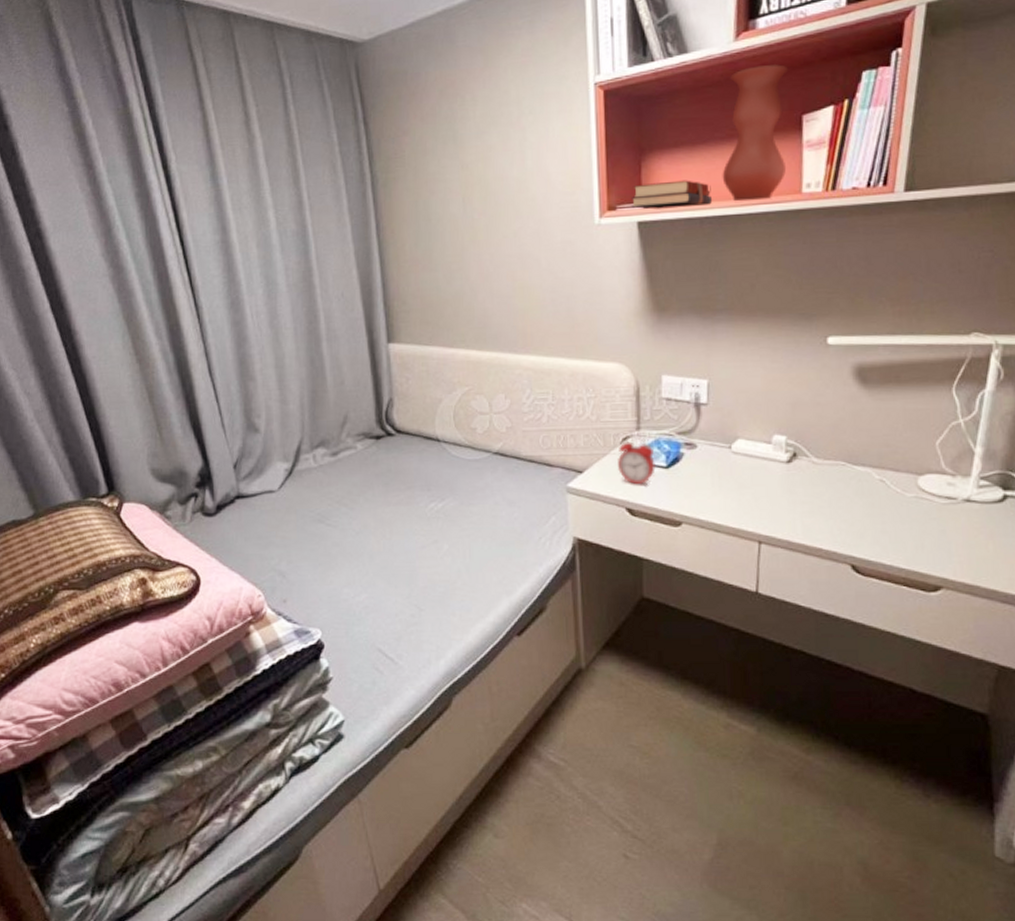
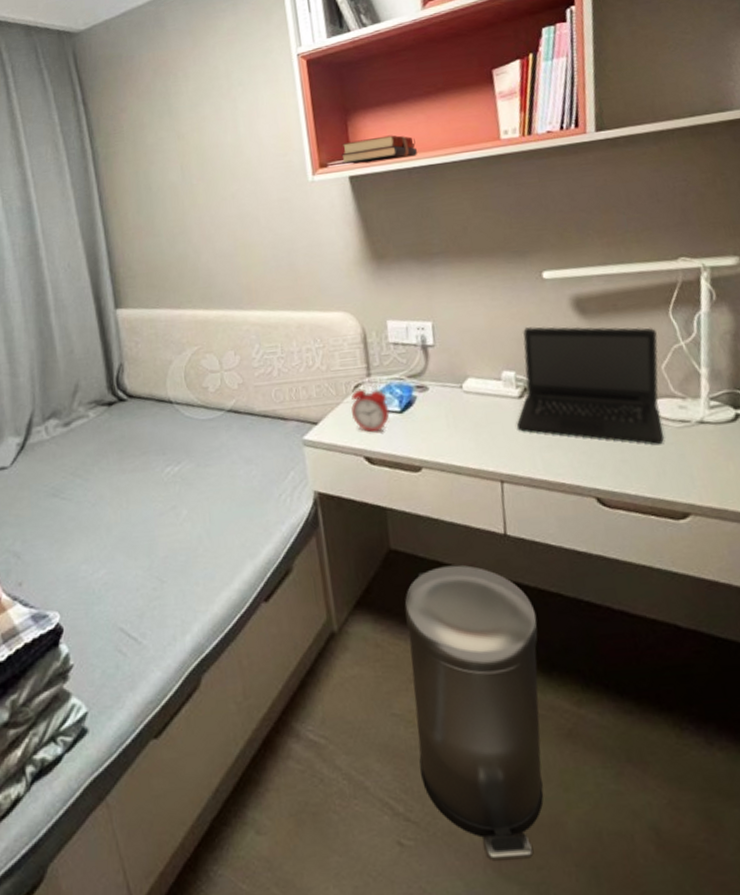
pedal bin: none [651,617,778,878] -> present [404,565,544,861]
vase: present [722,63,789,202] -> none [422,26,483,151]
laptop: none [782,391,937,518] -> present [517,326,665,444]

